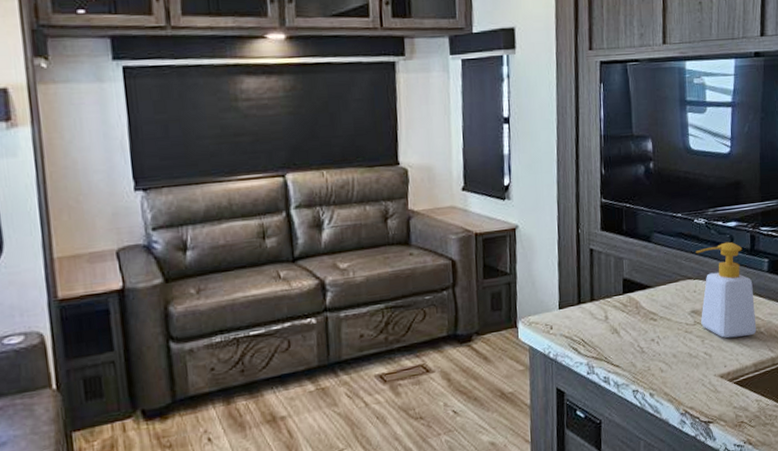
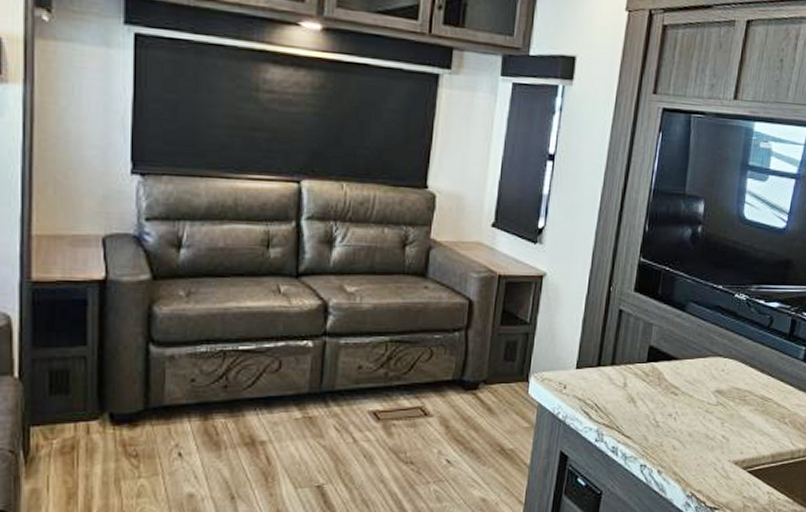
soap bottle: present [696,241,757,338] -> none [724,323,786,424]

